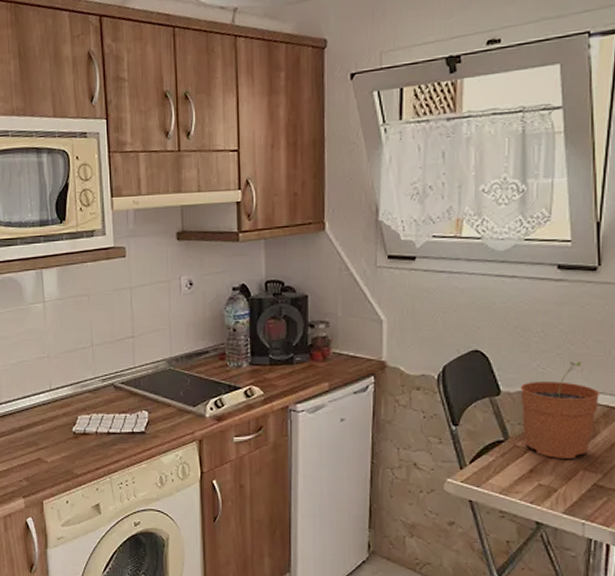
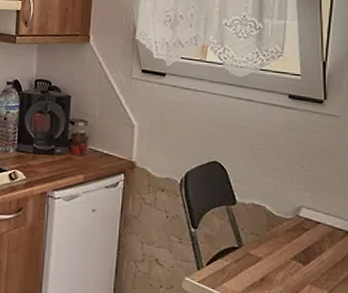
plant pot: present [520,362,599,459] -> none [253,182,325,273]

